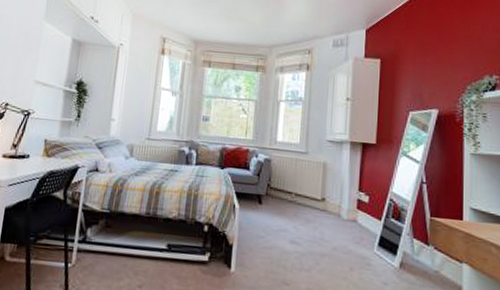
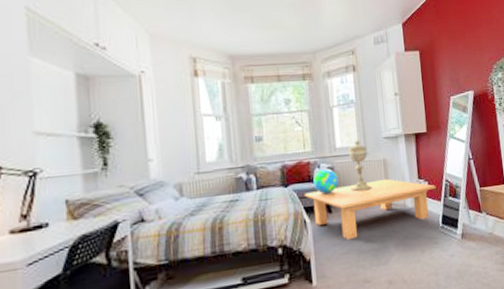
coffee table: none [239,178,378,236] -> present [305,178,436,239]
decorative globe: none [249,158,274,185] -> present [313,168,339,195]
decorative urn: none [284,136,309,191] -> present [348,138,374,192]

